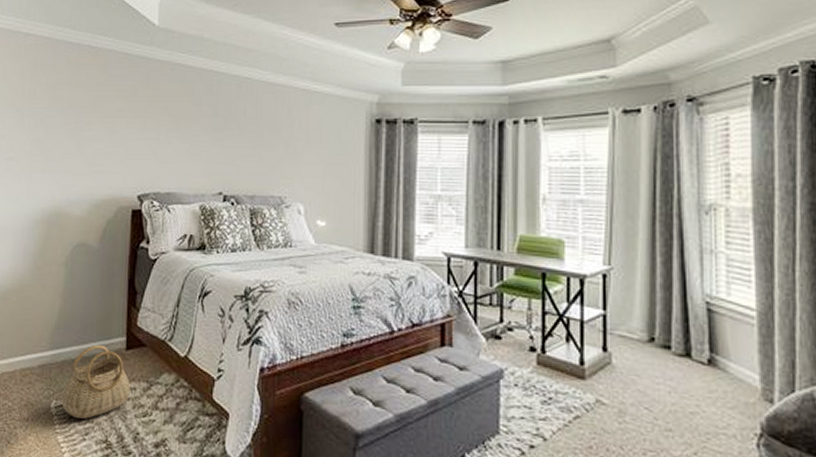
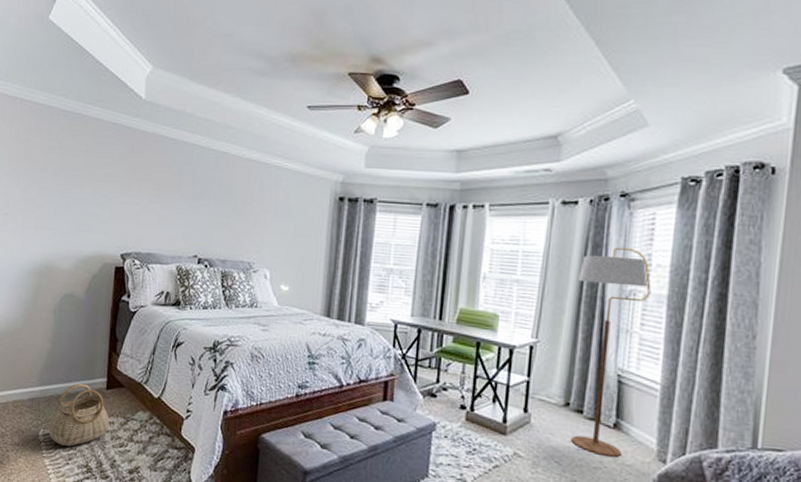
floor lamp: none [650,157,733,400] -> present [570,247,651,458]

